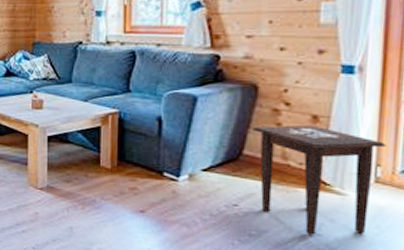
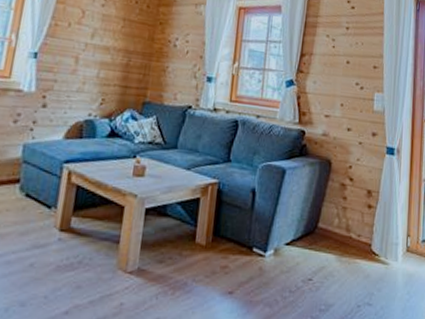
side table: present [253,124,387,235] -> none [326,199,414,305]

